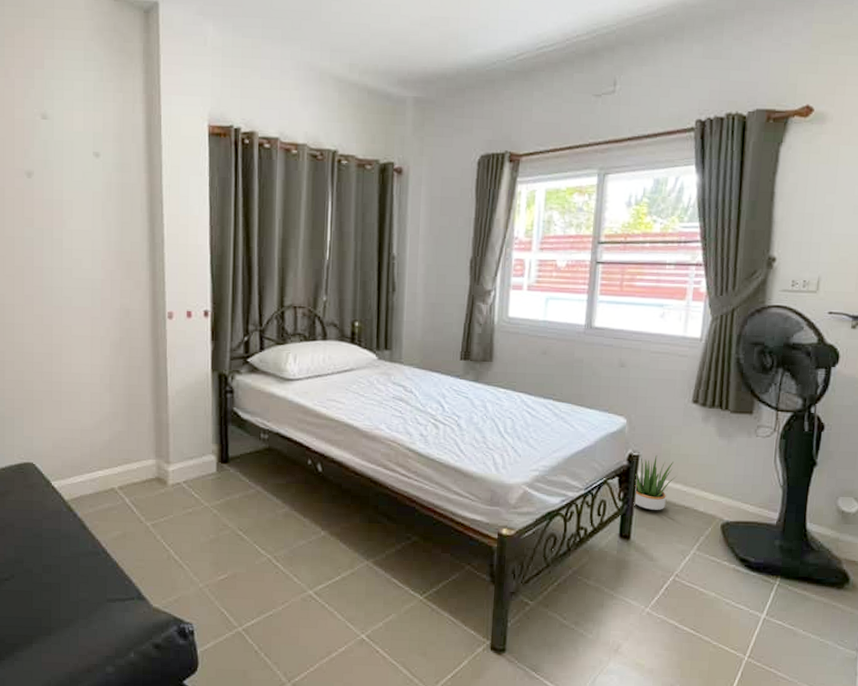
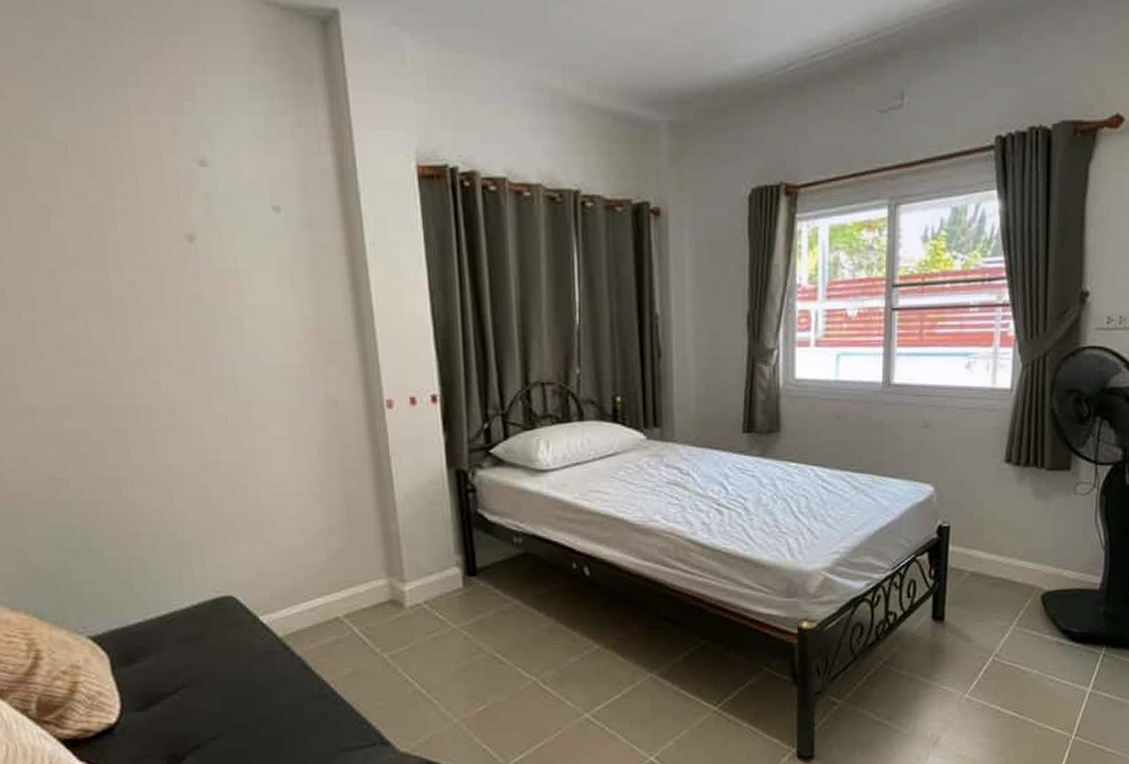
potted plant: present [633,454,676,511] -> none [945,524,991,587]

